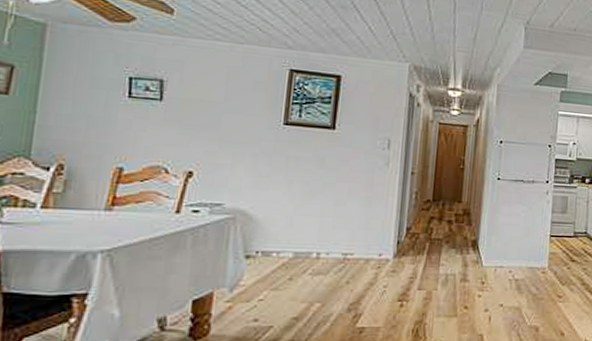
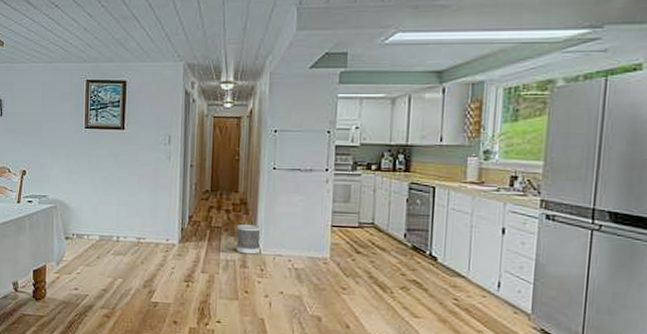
wastebasket: none [457,235,483,267] -> present [236,223,261,255]

